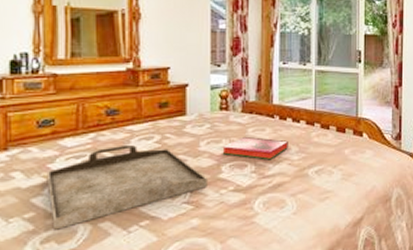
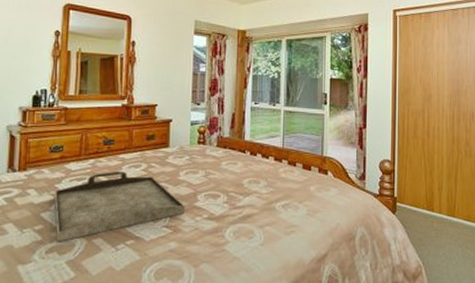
hardback book: present [222,136,288,160] -> none [198,169,258,192]

